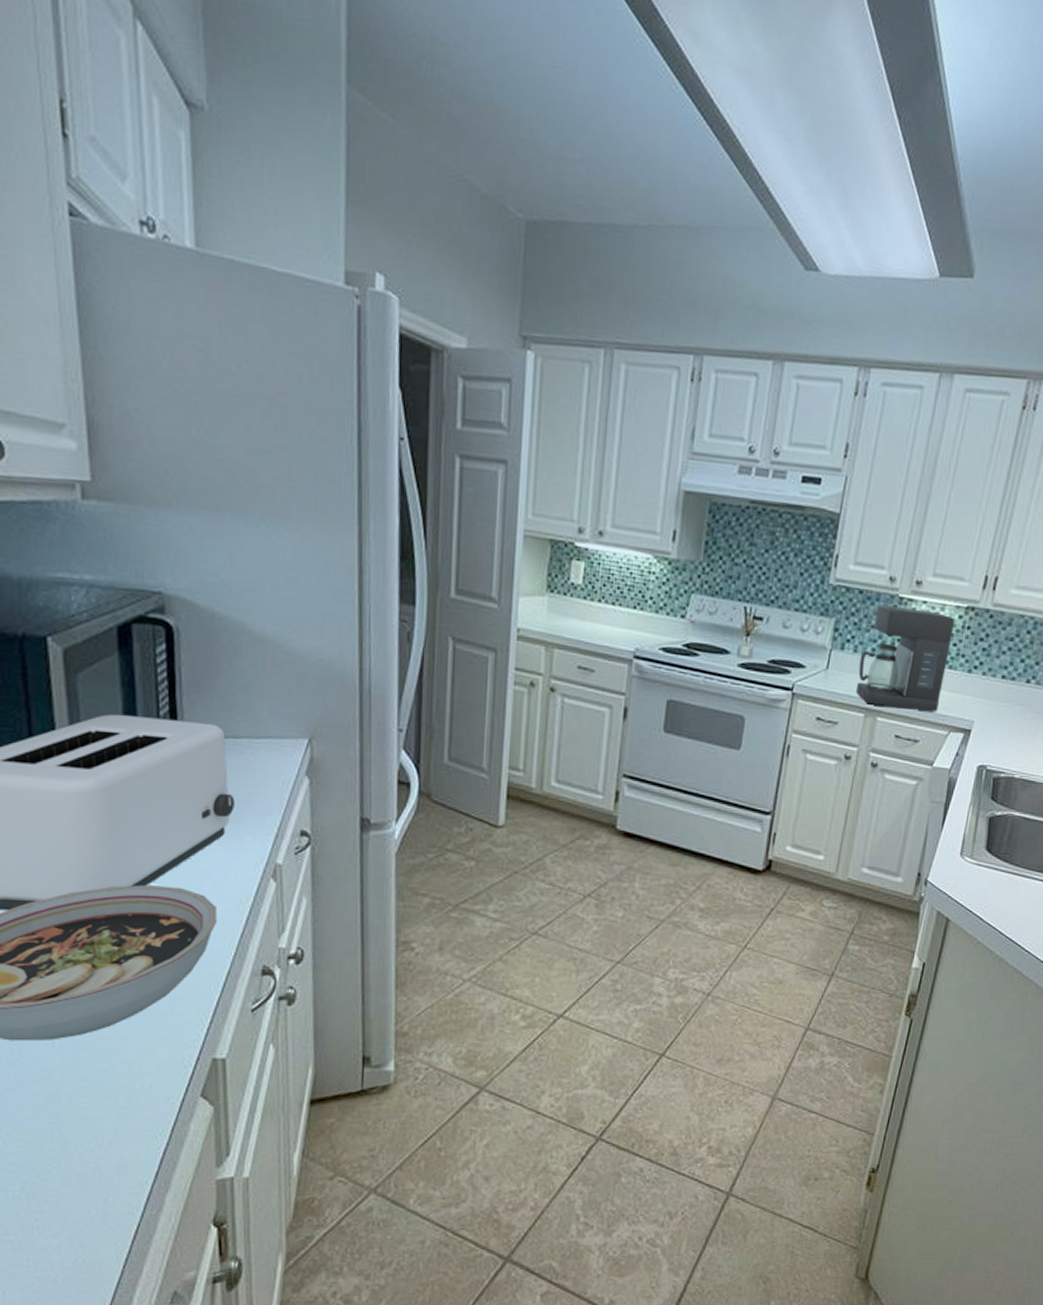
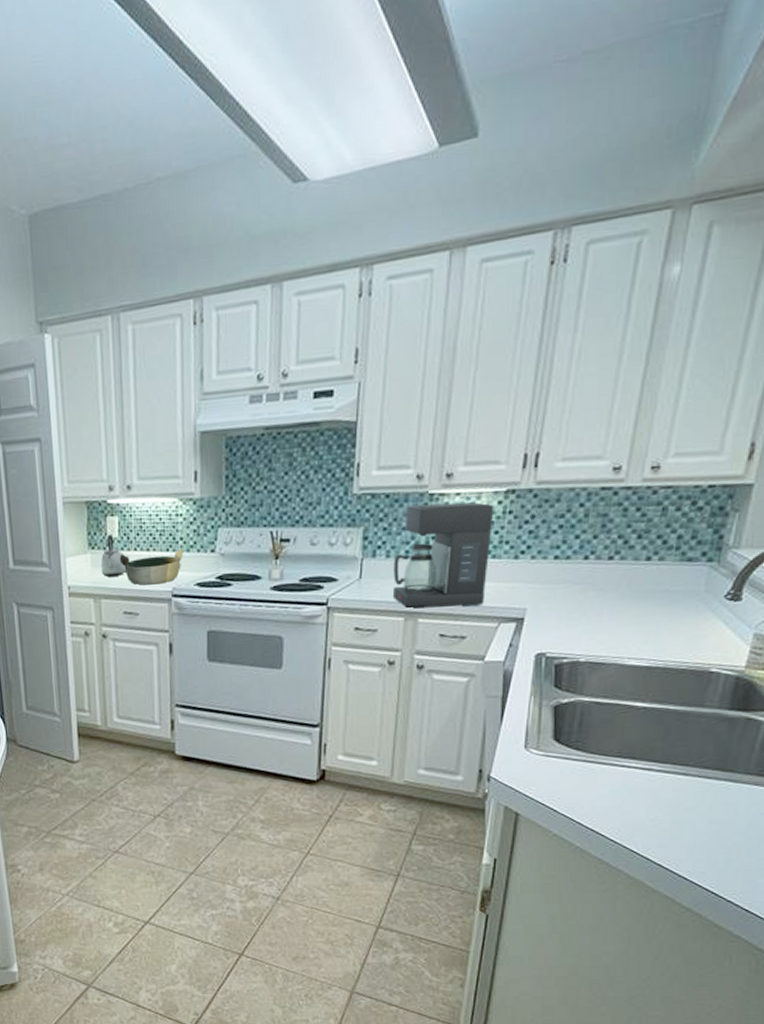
kettle: none [557,579,586,627] -> present [101,533,126,578]
cooking pot: none [580,603,652,642] -> present [119,548,184,586]

